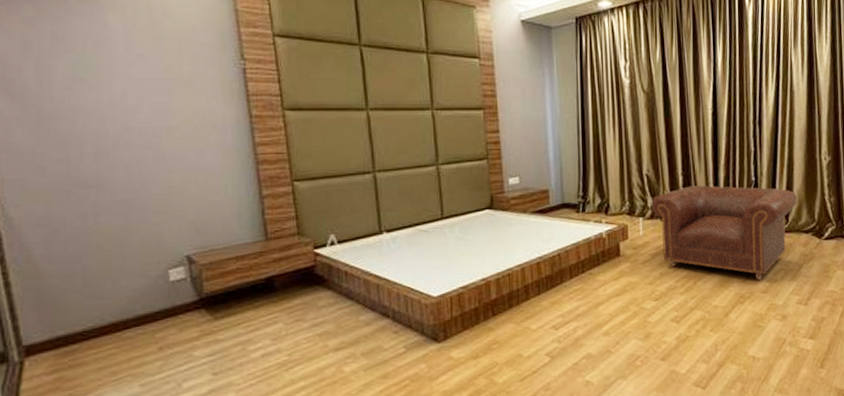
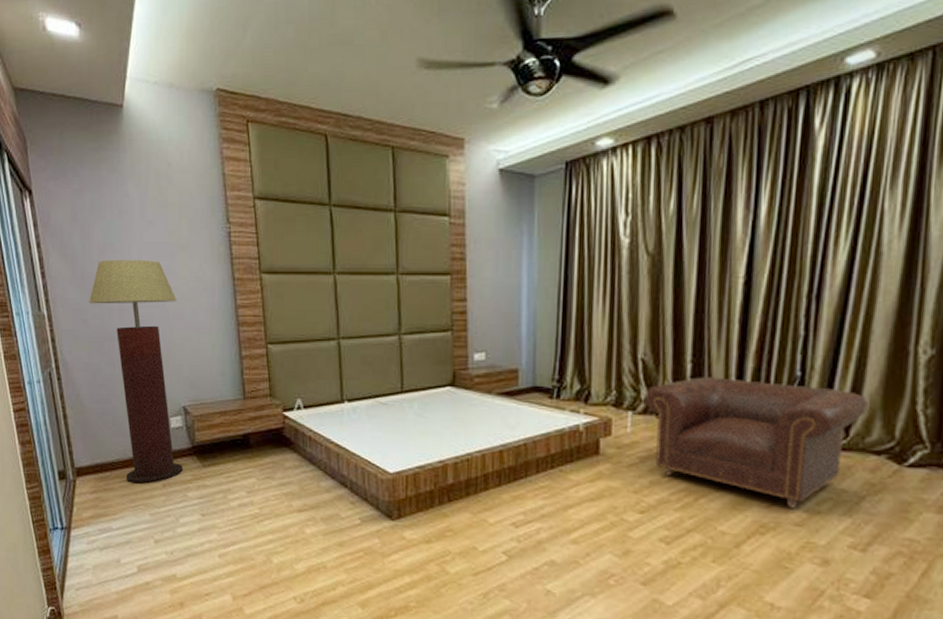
floor lamp: none [47,96,186,353] -> present [89,259,183,484]

